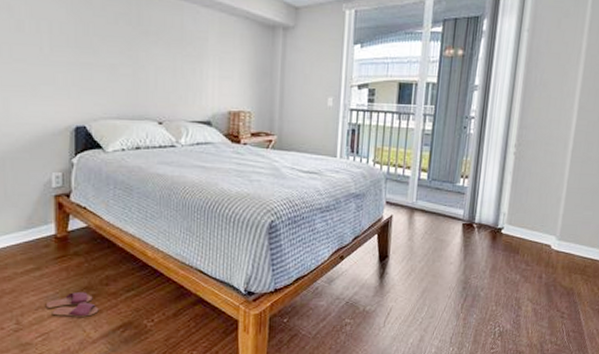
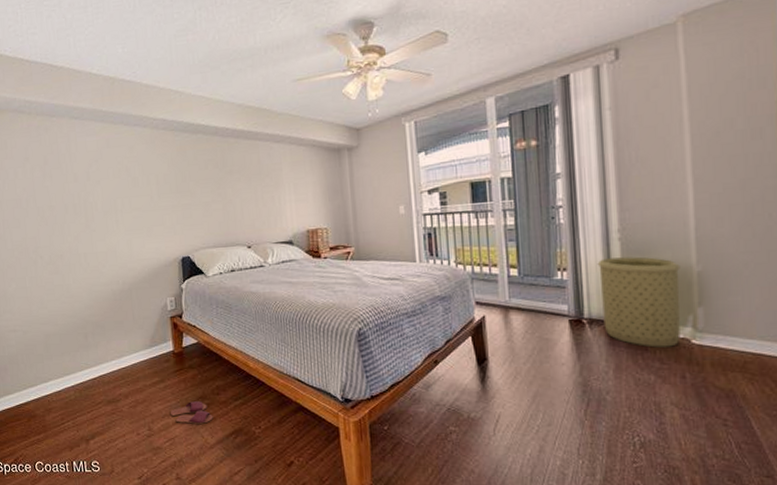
laundry basket: none [489,170,556,251] -> present [597,257,681,348]

